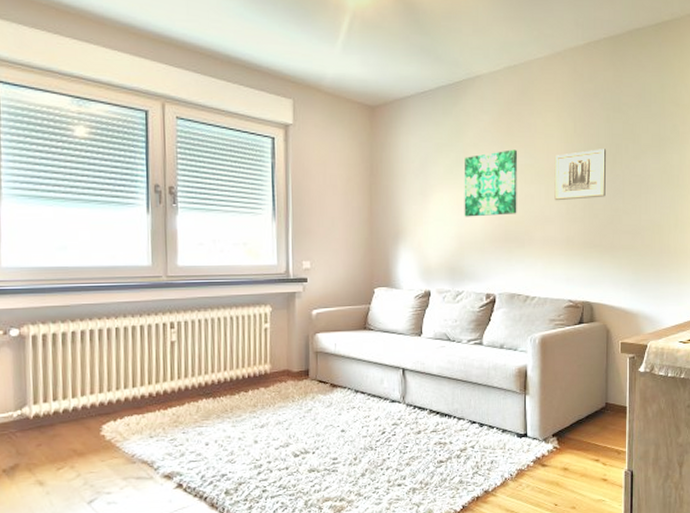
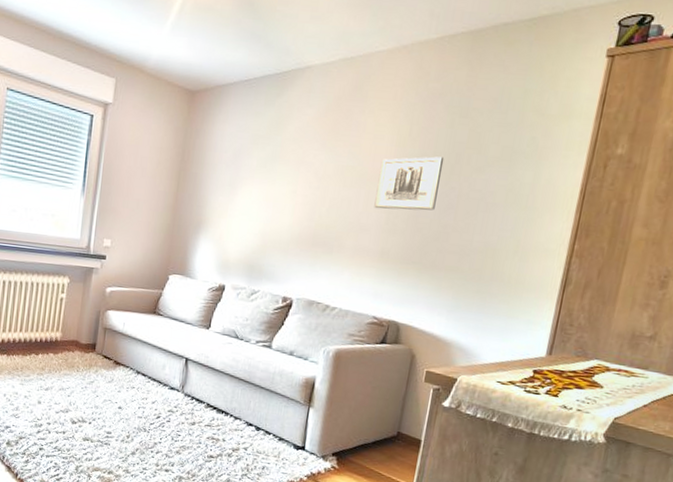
wall art: present [464,149,517,217] -> none [272,148,340,218]

